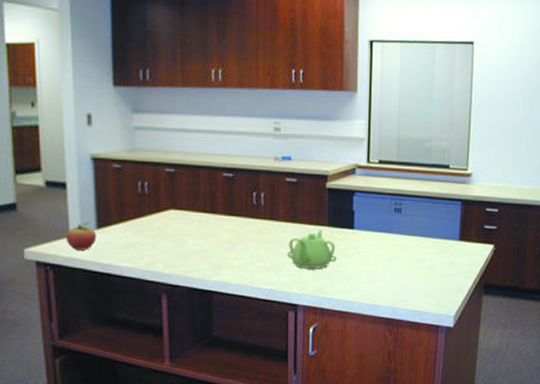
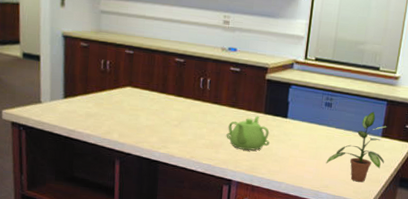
fruit: present [66,223,97,250] -> none [37,92,64,116]
potted plant: none [401,214,465,293] -> present [326,111,387,183]

